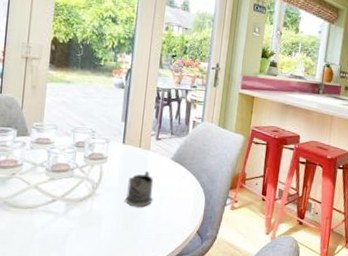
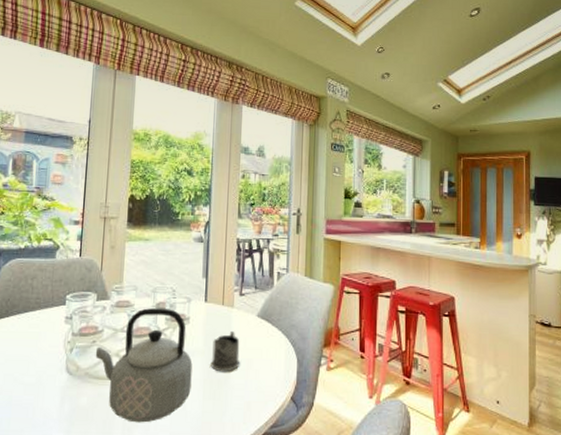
teapot: none [14,146,108,248] -> present [95,308,193,423]

